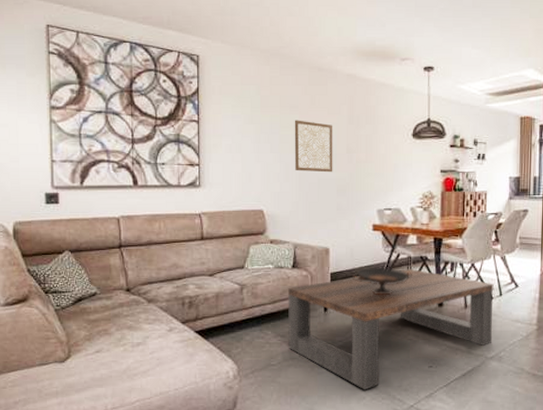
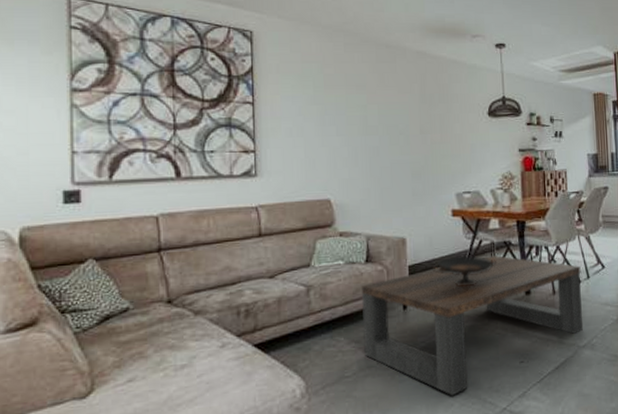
wall art: present [294,120,333,173] -> none [362,99,407,156]

